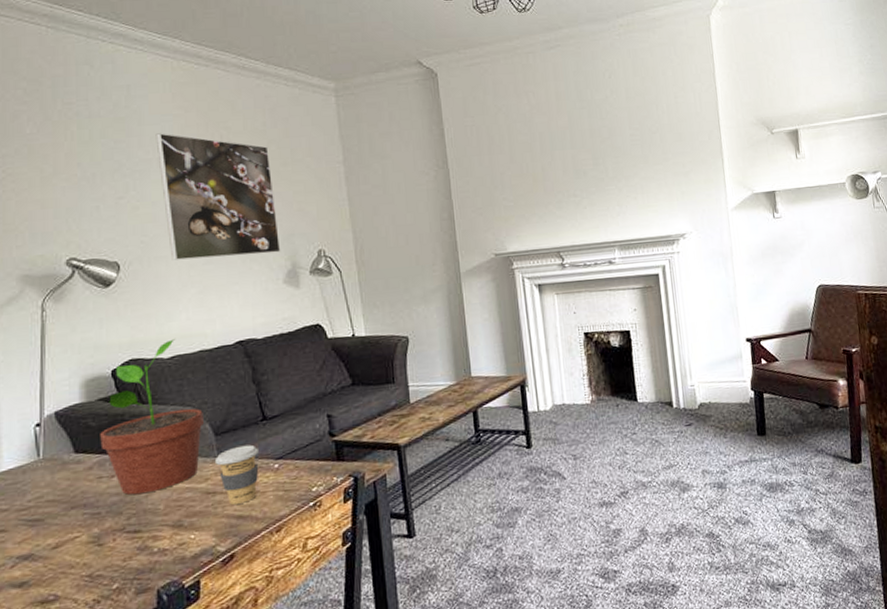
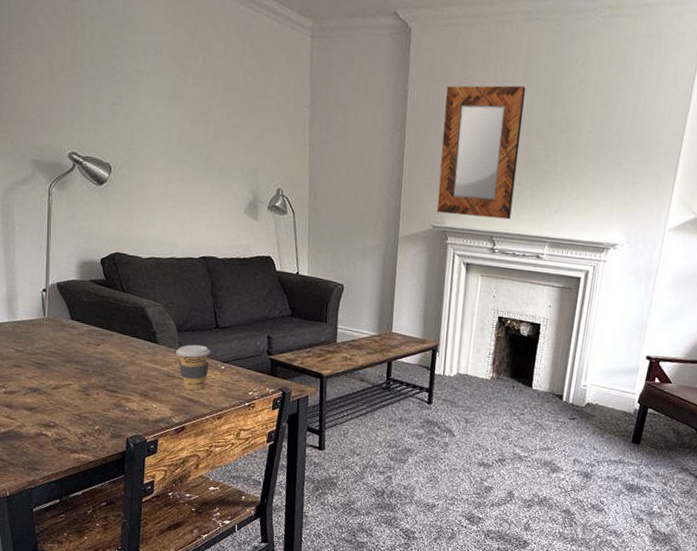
potted plant: present [100,339,204,495] -> none [90,243,170,365]
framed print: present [155,133,281,260] -> none [147,45,246,184]
home mirror: none [482,105,574,240] -> present [437,85,525,220]

